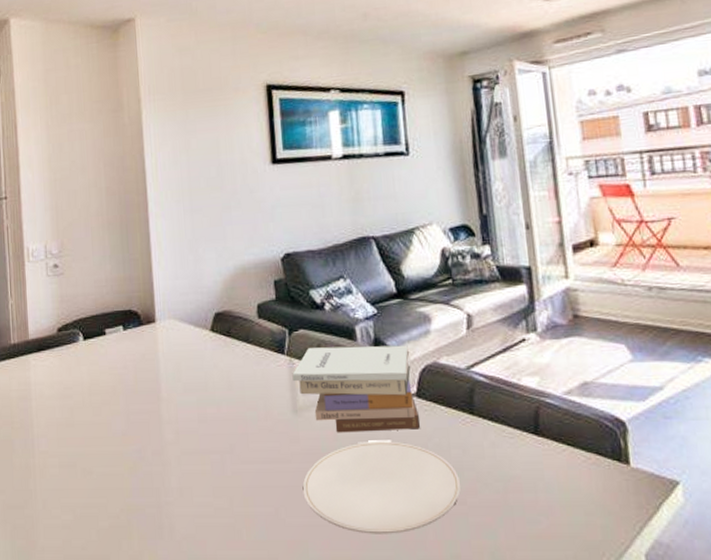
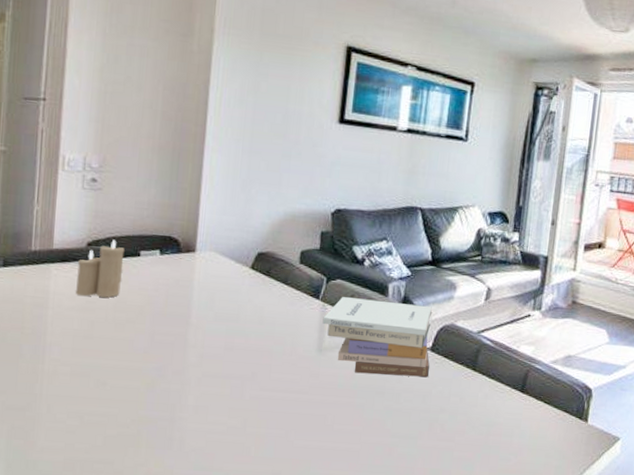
candle: none [52,321,93,384] -> present [76,239,125,298]
plate: present [302,441,461,534] -> none [314,383,454,461]

